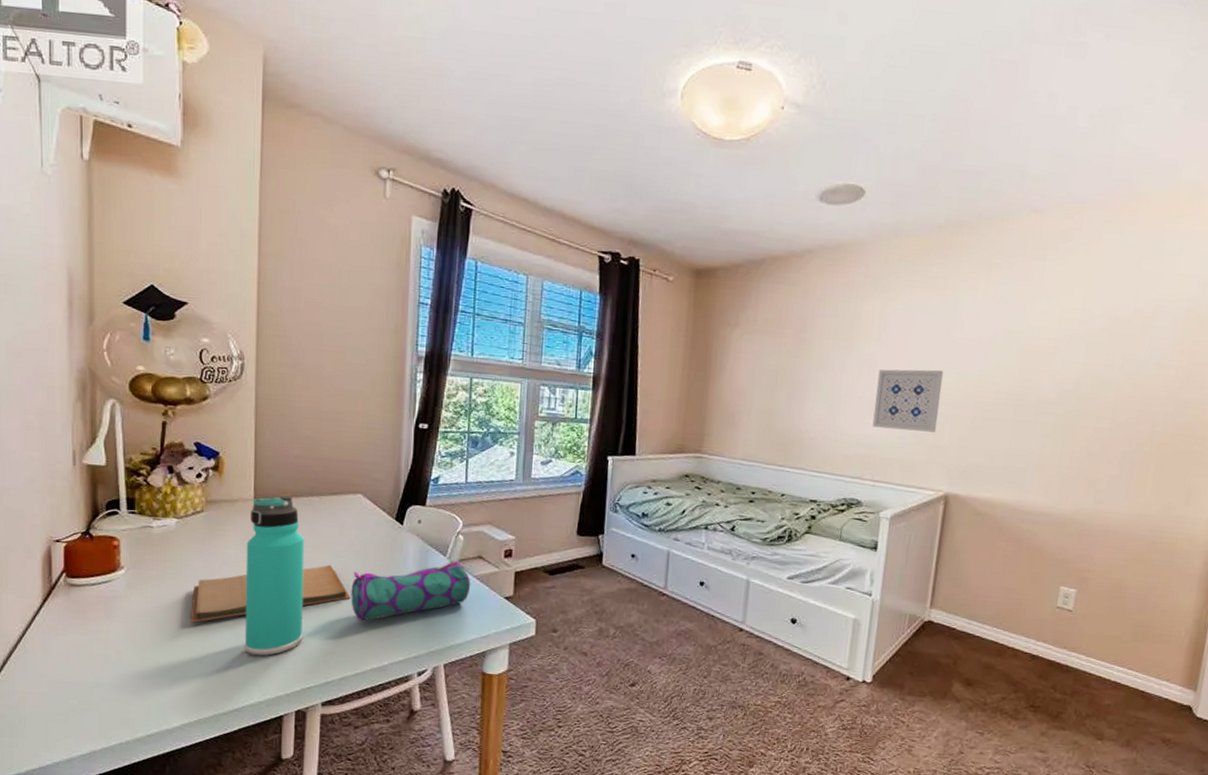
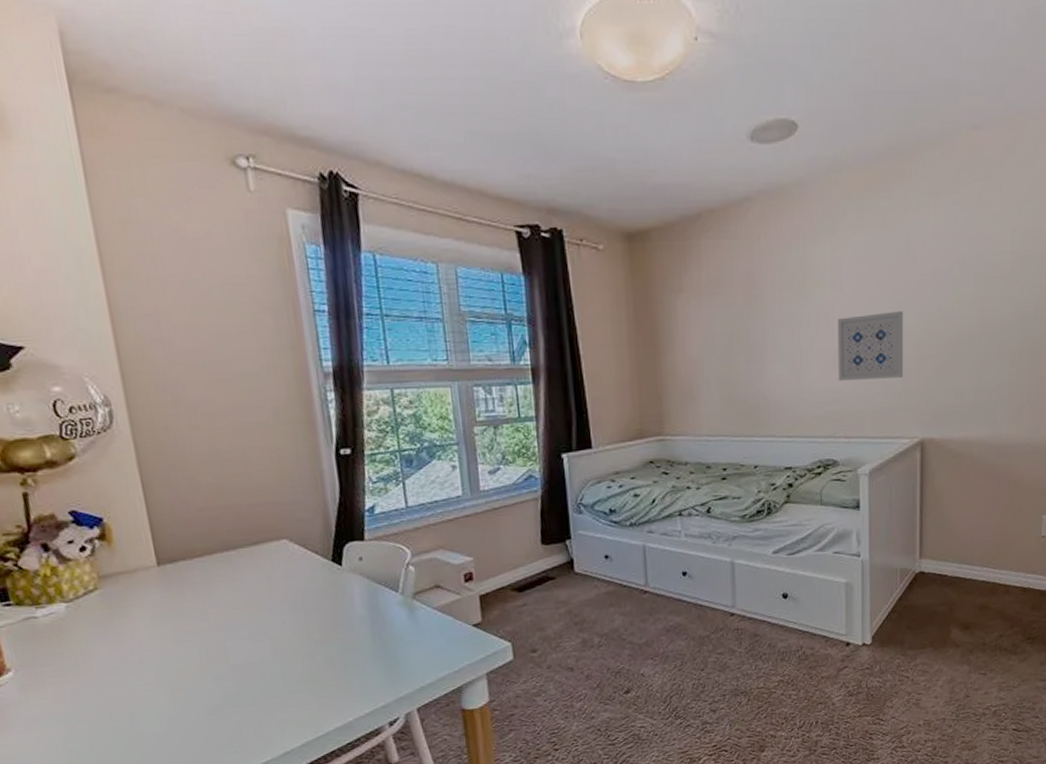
book: present [191,565,351,623] -> none [103,624,296,717]
thermos bottle: present [245,495,305,656] -> none [156,555,248,740]
pencil case: present [351,560,471,621] -> none [293,594,433,680]

